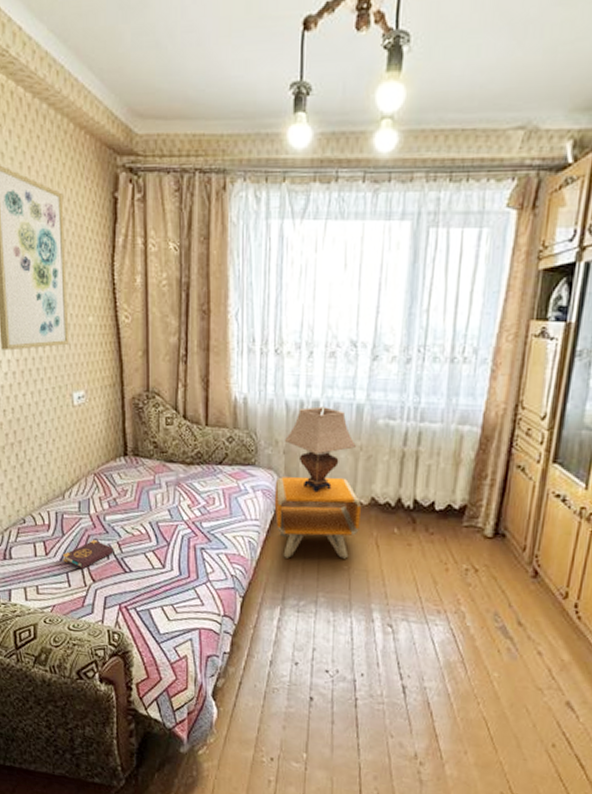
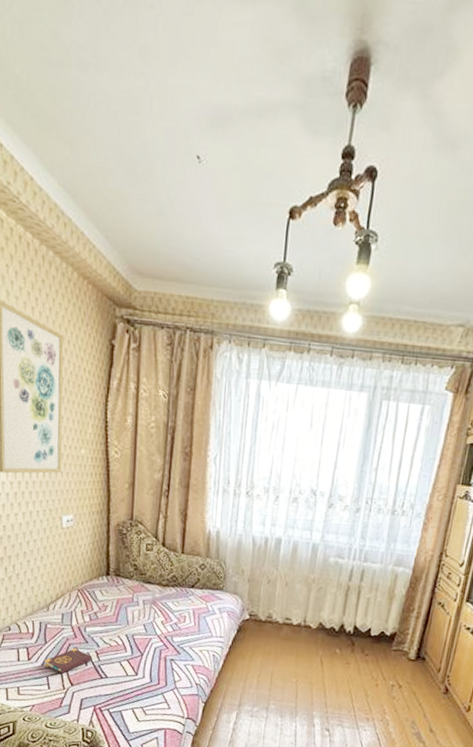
nightstand: present [274,476,361,559] -> none [237,601,311,673]
table lamp: present [285,406,357,493] -> none [250,543,311,616]

